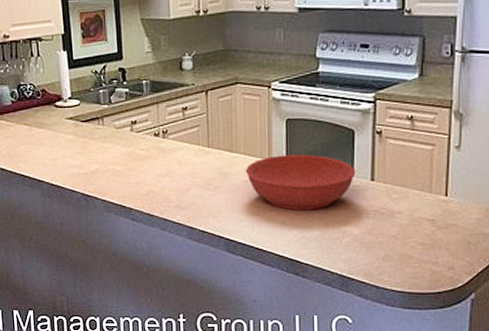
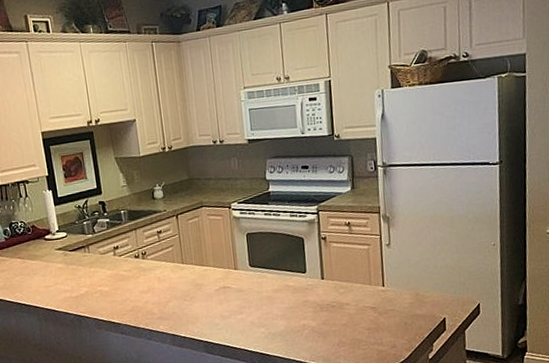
bowl: present [245,154,356,210] -> none [215,262,309,311]

